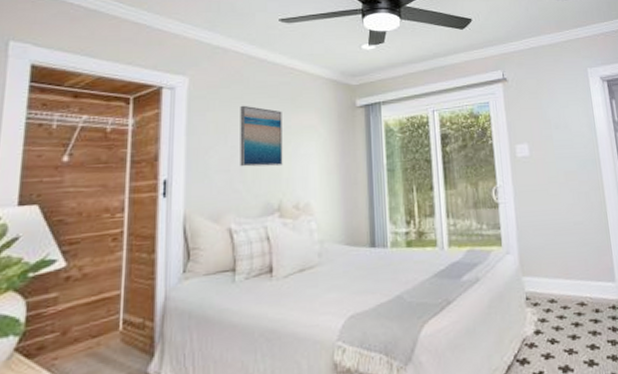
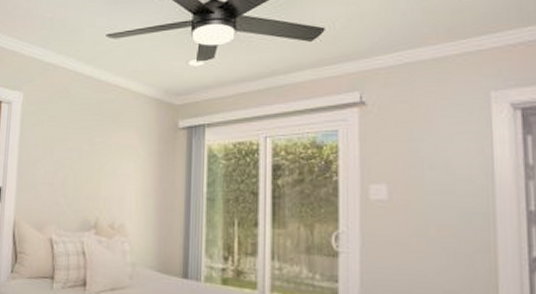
wall art: present [240,105,283,167] -> none [62,121,104,184]

